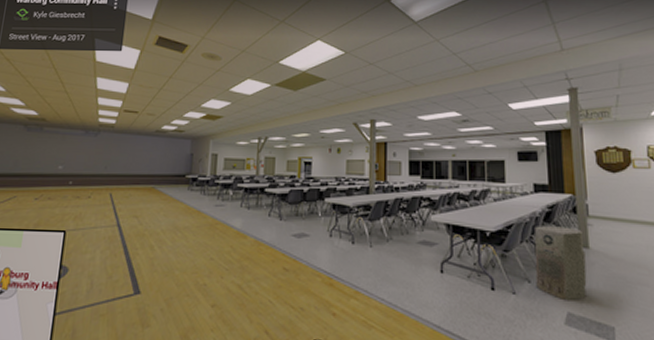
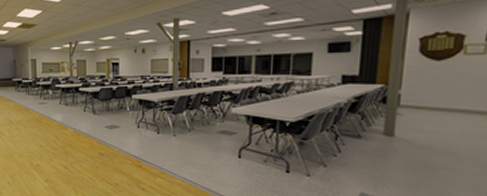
air purifier: present [534,226,587,301] -> none [331,116,389,183]

